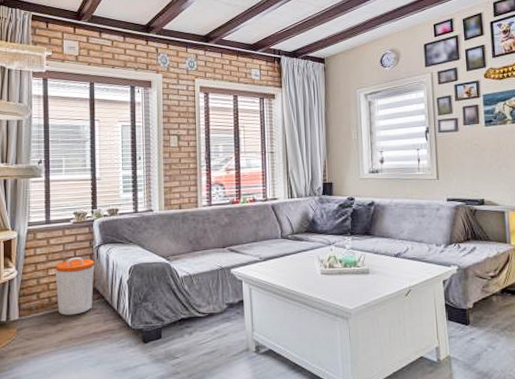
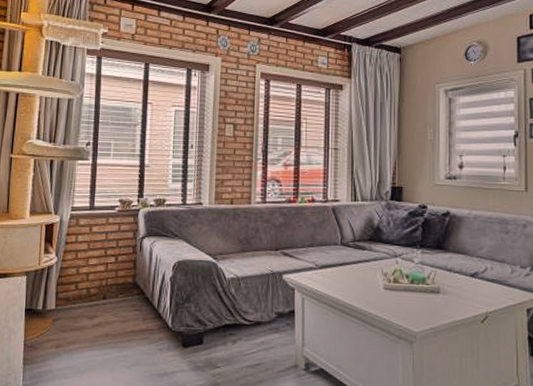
trash can: present [55,257,95,315] -> none [95,248,137,310]

